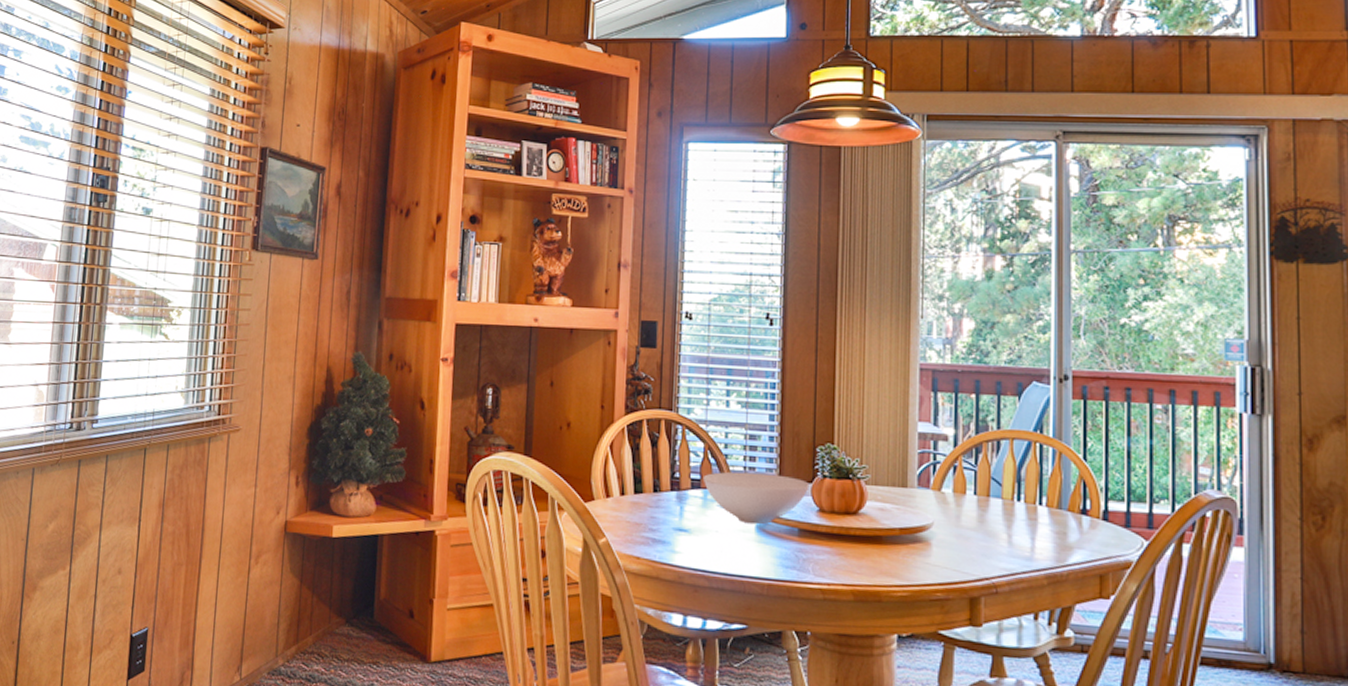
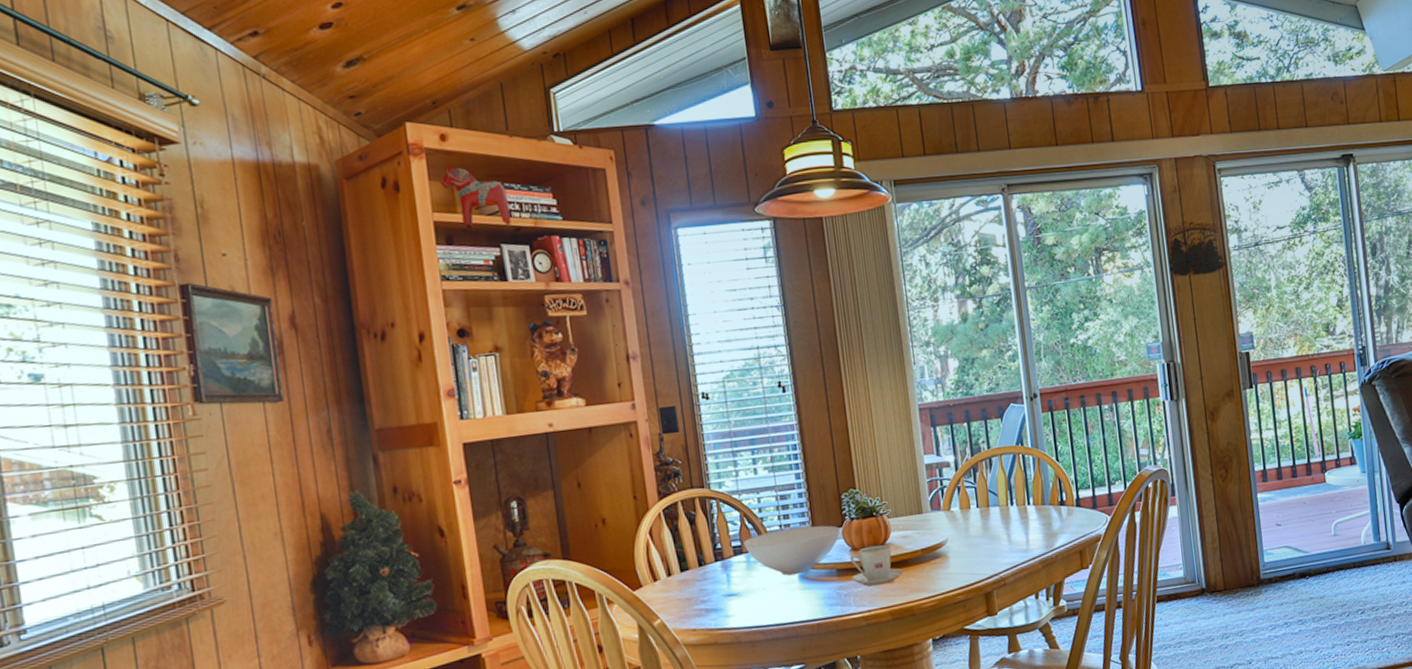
decorative figurine: none [480,63,536,123] -> present [440,165,511,228]
teacup: none [814,511,876,559] -> present [849,544,905,587]

